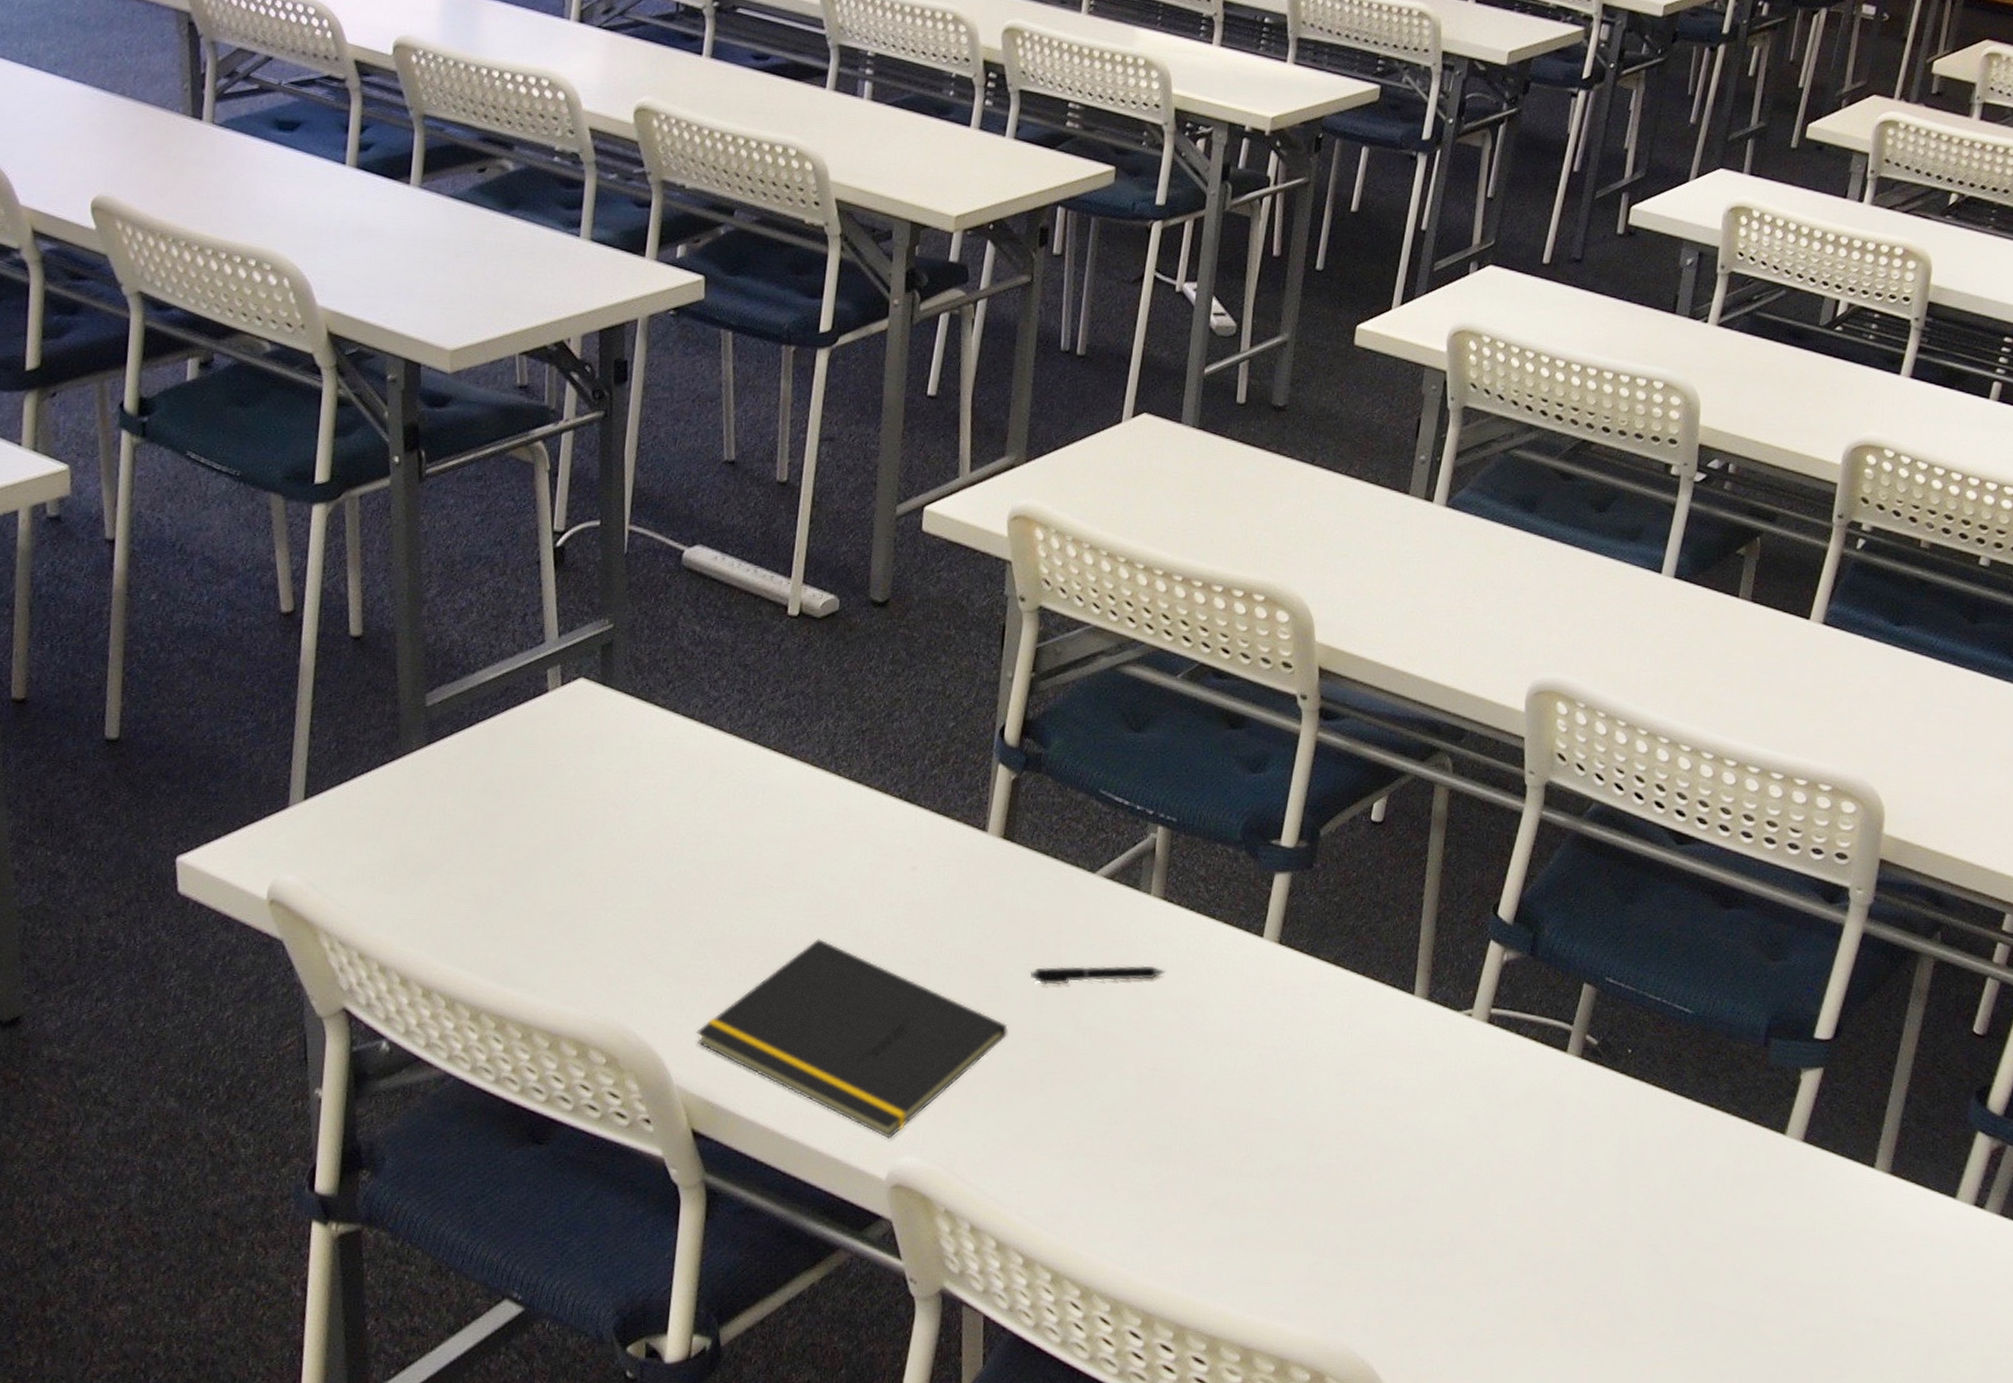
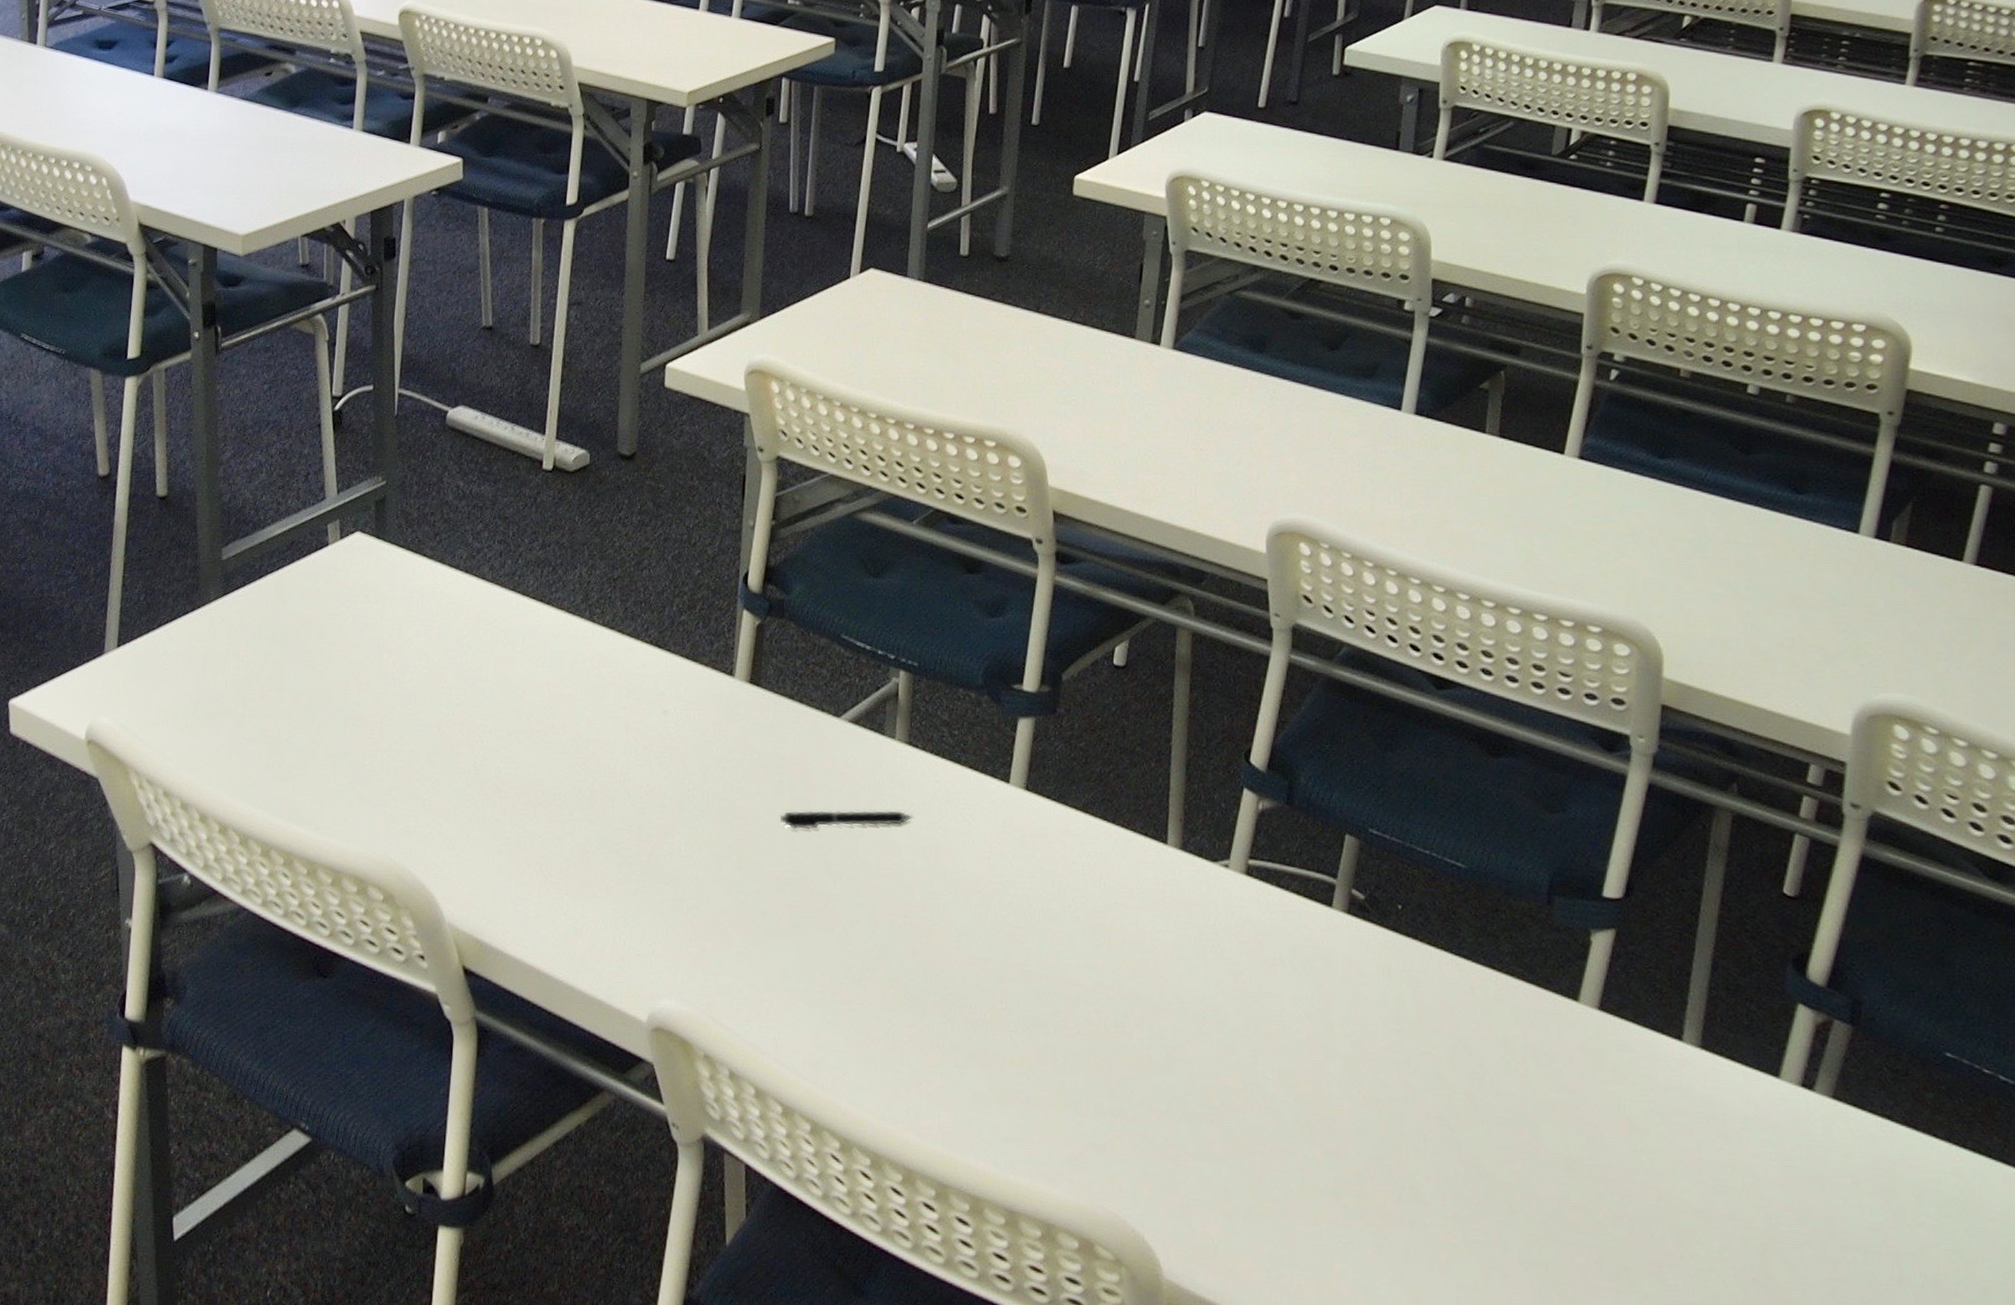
notepad: present [696,938,1009,1139] -> none [466,781,761,981]

